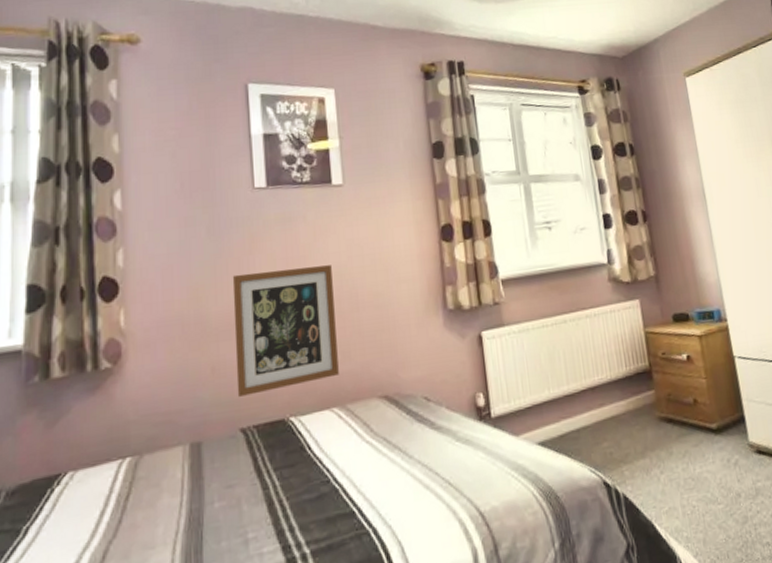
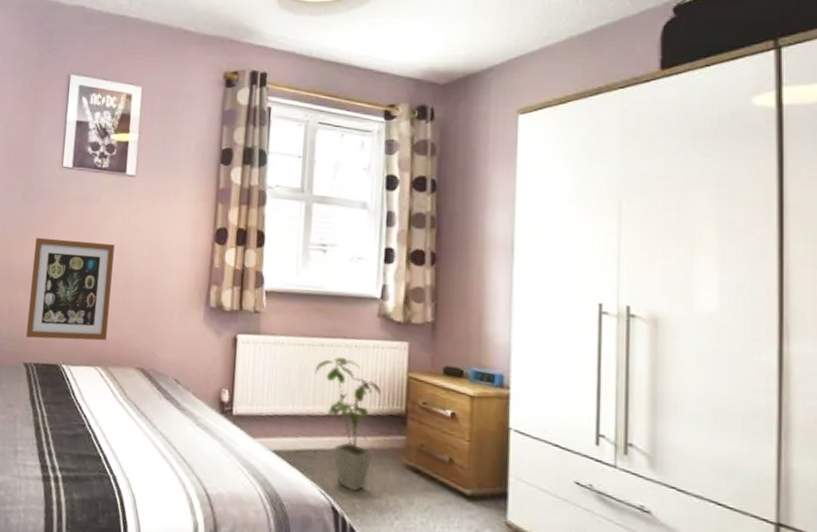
house plant: none [562,329,630,460] -> present [314,357,381,492]

